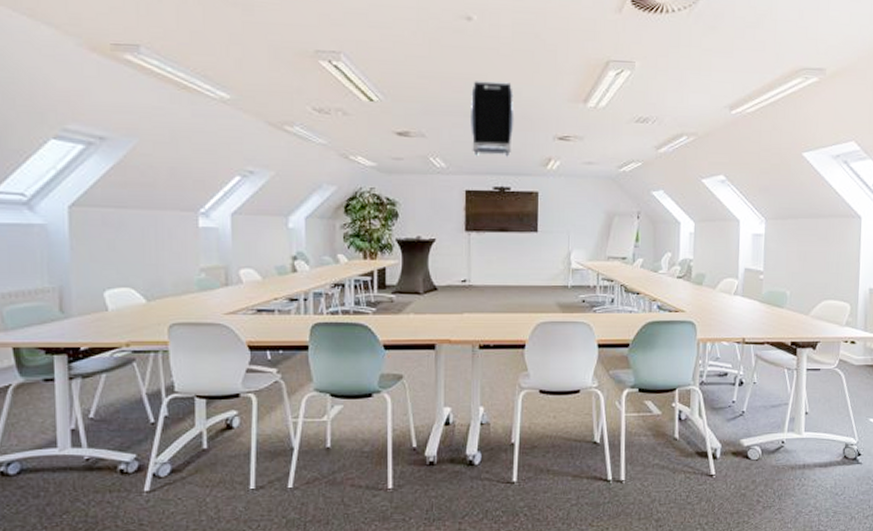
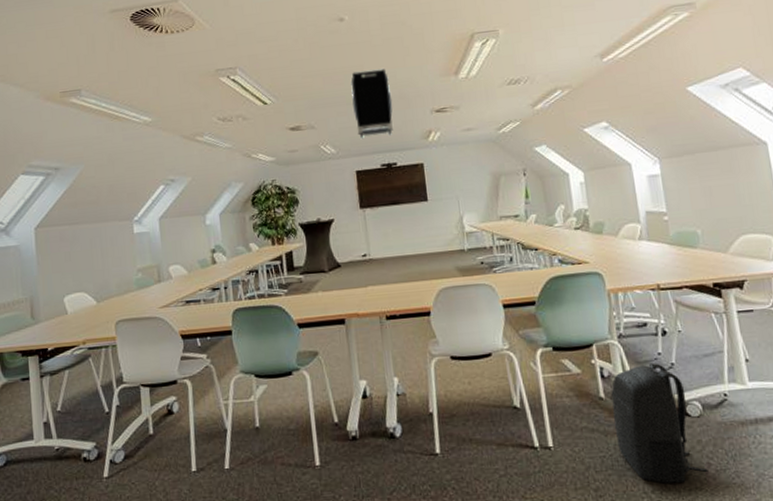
backpack: none [683,410,757,517] -> present [610,363,708,484]

